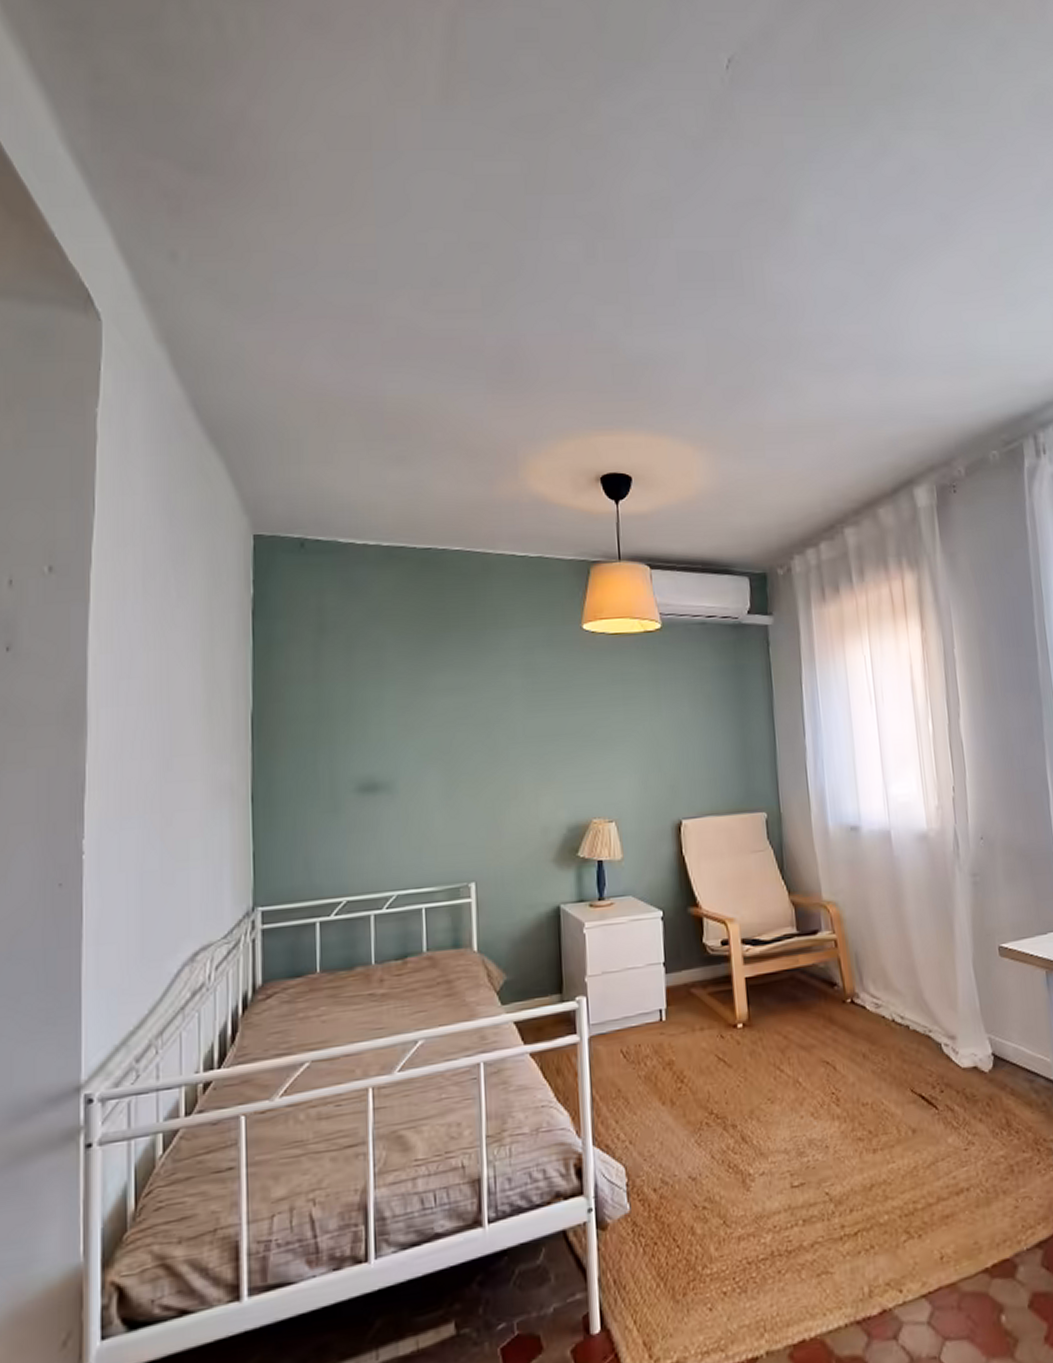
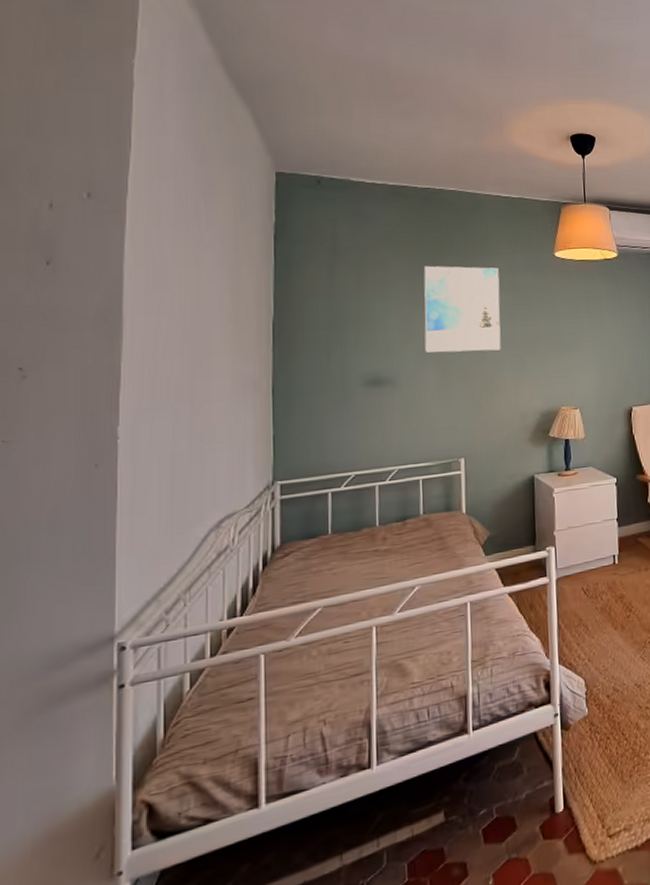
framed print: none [424,643,518,752] -> present [423,265,501,353]

